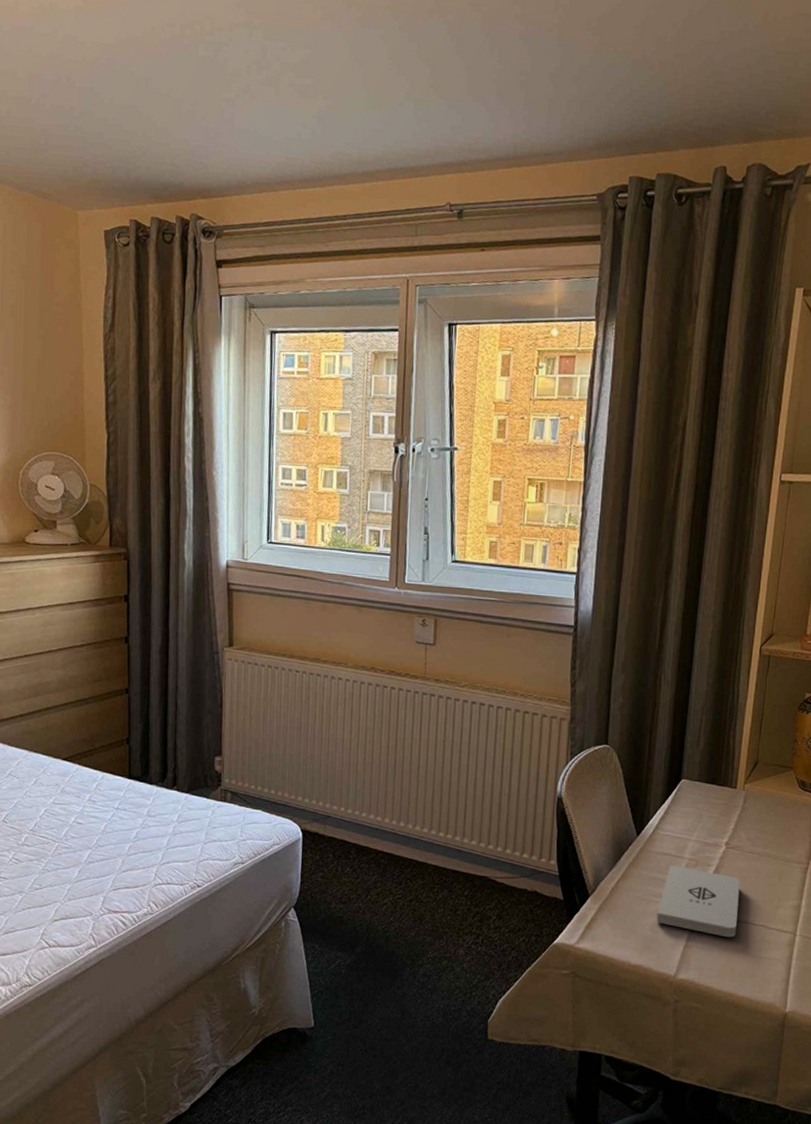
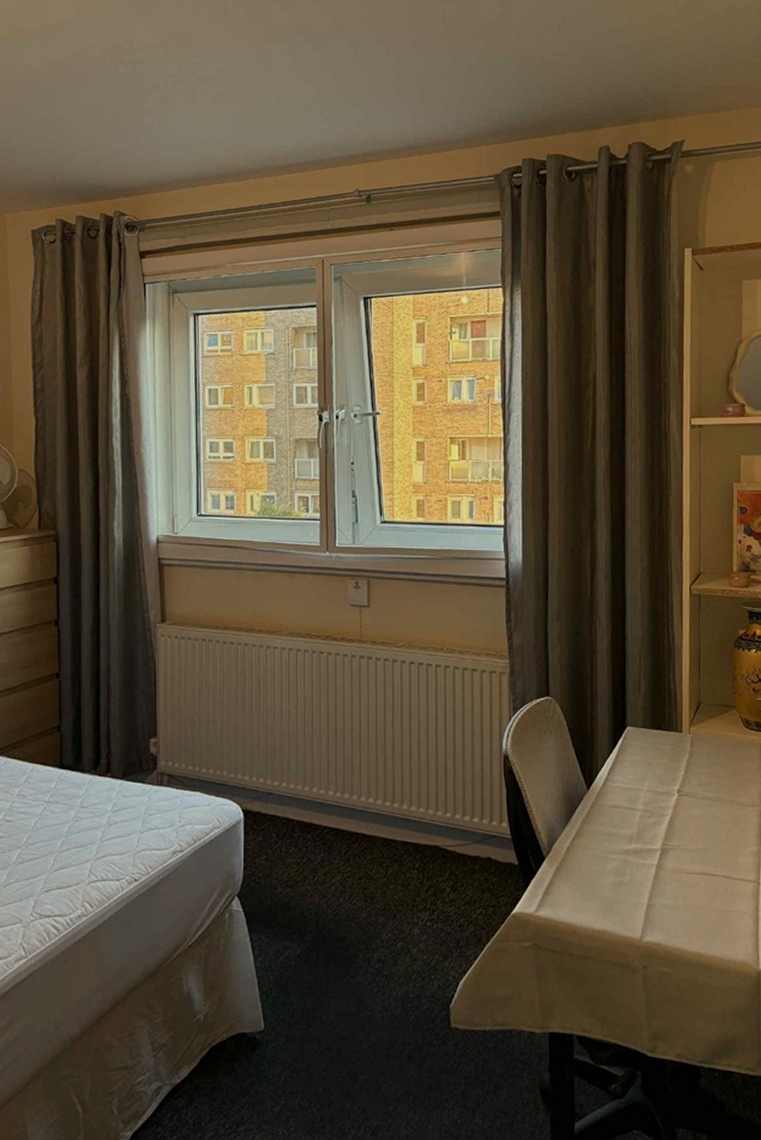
notepad: present [656,864,740,938] -> none [615,817,698,892]

